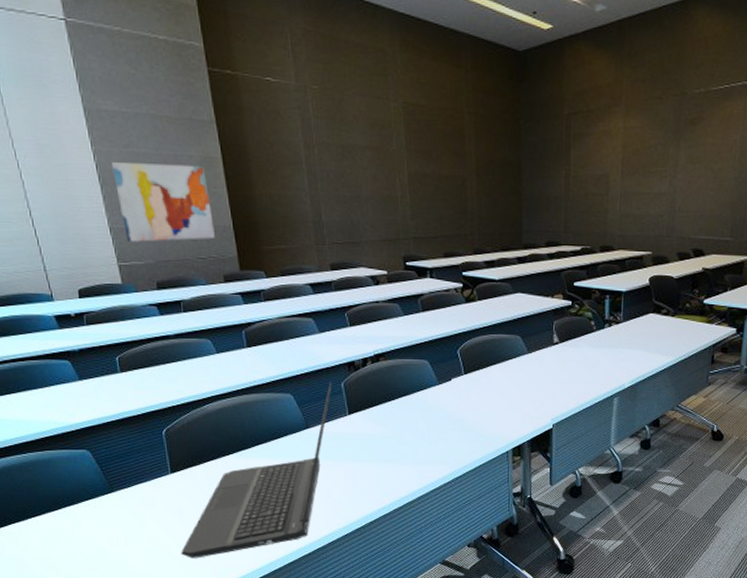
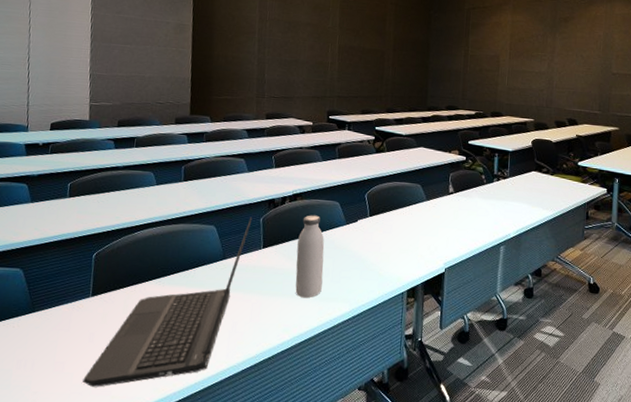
wall art: present [112,162,216,242] -> none [101,24,178,88]
water bottle: none [386,376,419,463] -> present [295,215,325,298]

